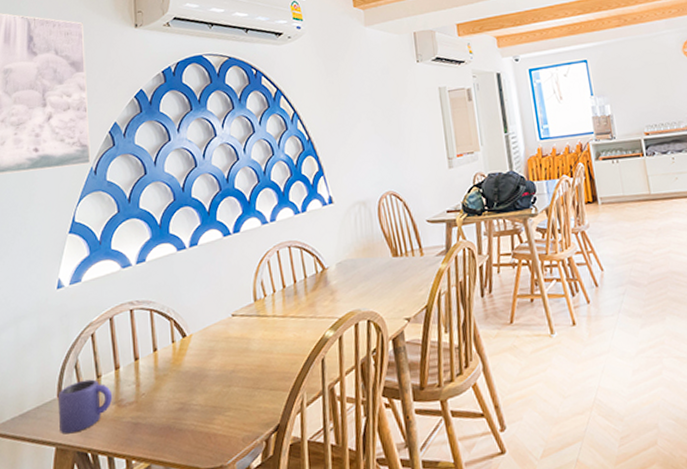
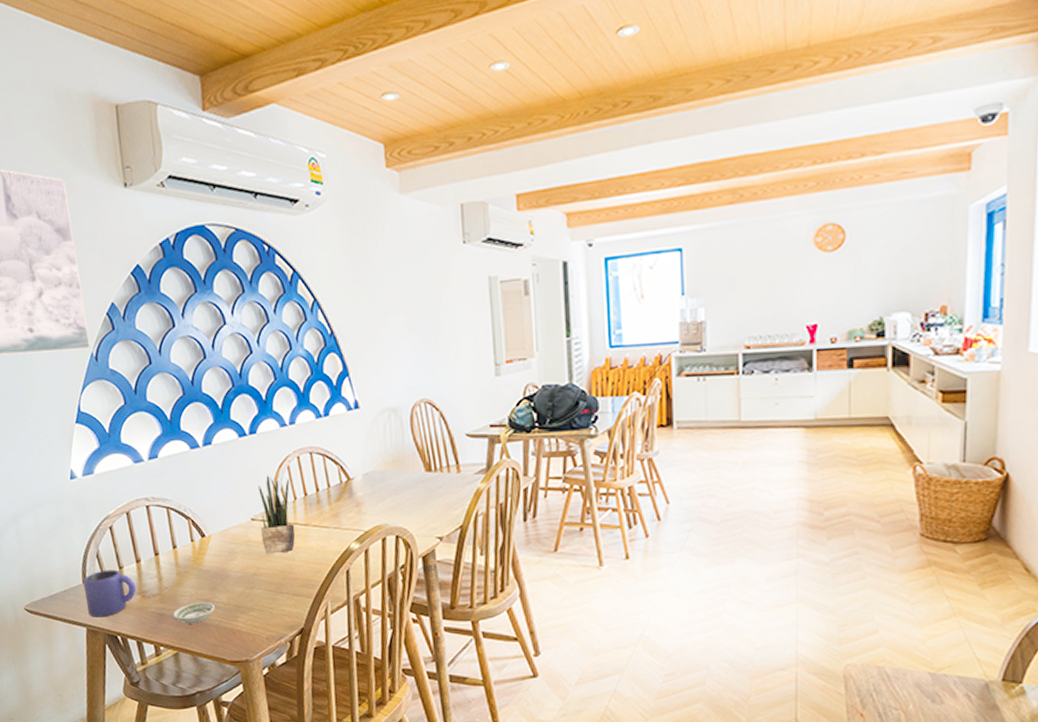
saucer: none [148,405,192,432] -> present [173,602,216,624]
potted plant: none [240,270,274,349] -> present [258,475,296,554]

